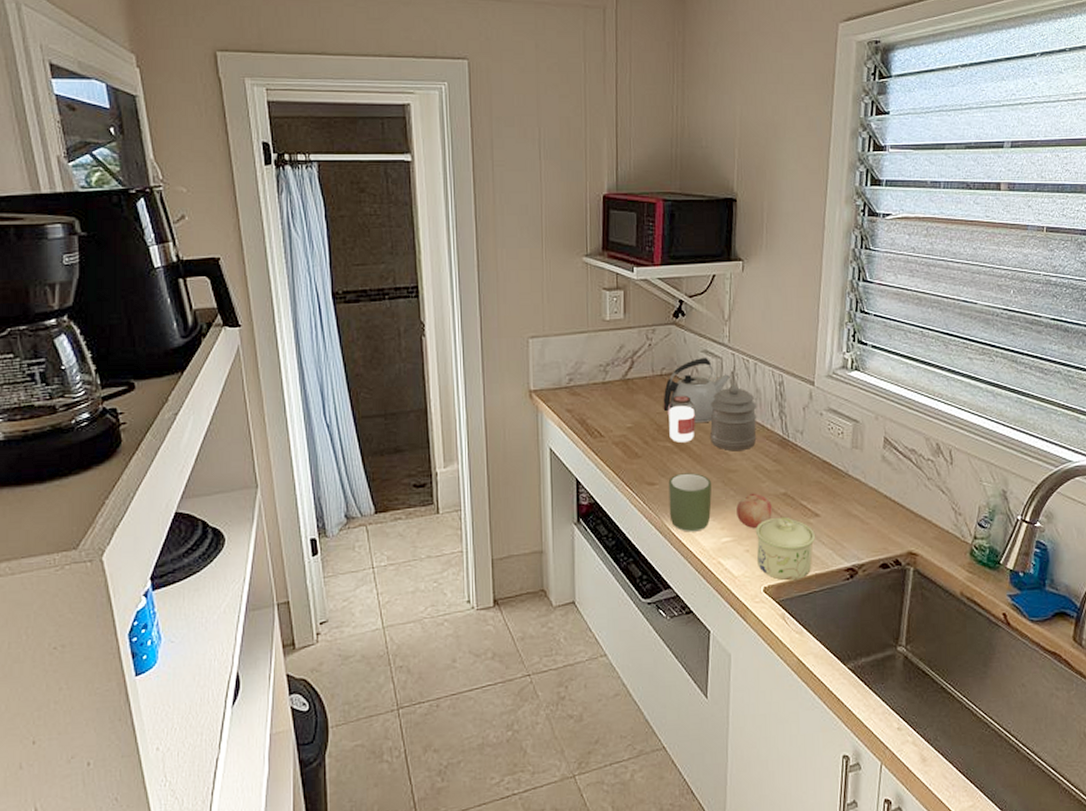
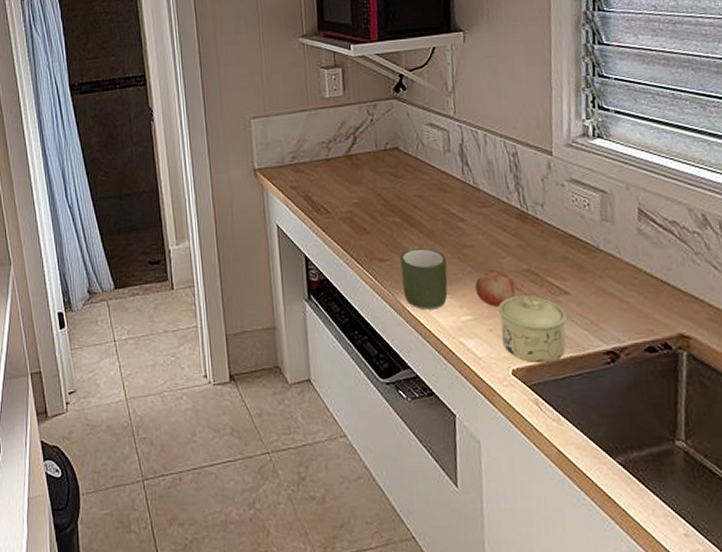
kettle: present [663,357,730,424] -> none [389,130,459,198]
jar: present [667,395,696,442] -> none [394,169,425,218]
jar: present [710,385,757,450] -> none [439,157,492,225]

